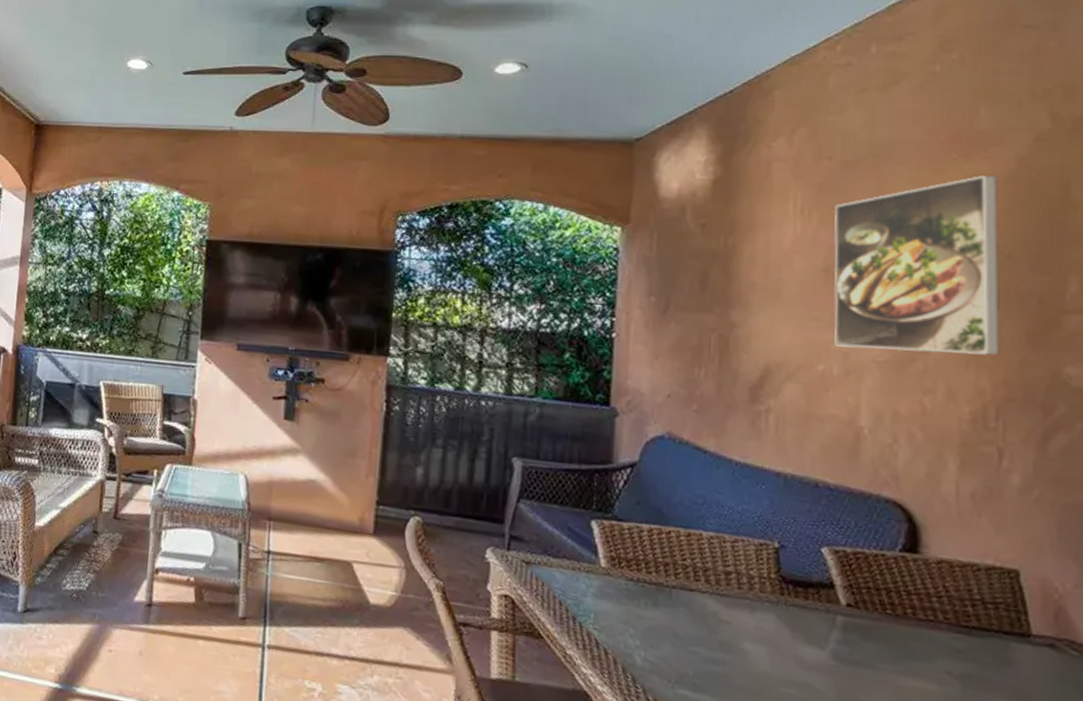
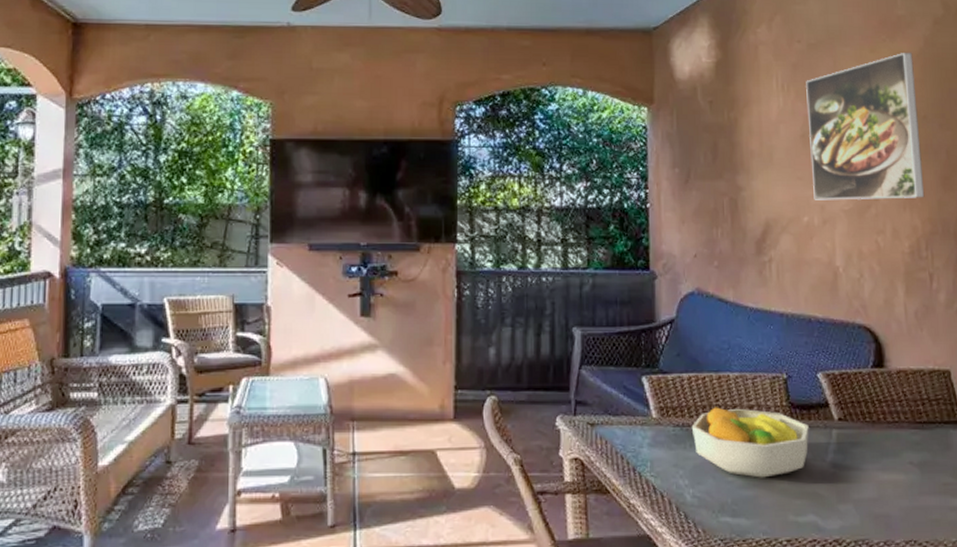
fruit bowl: none [648,566,804,657] -> present [691,407,809,478]

